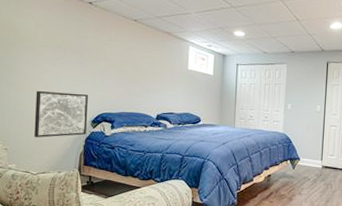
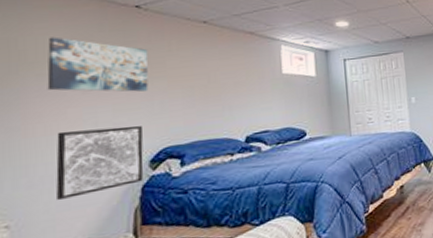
wall art: none [31,20,96,69] -> present [47,37,149,92]

